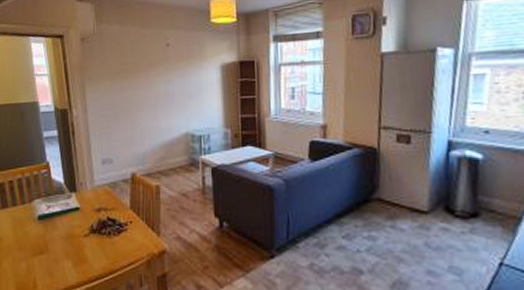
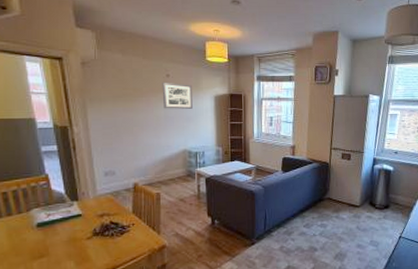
wall art: none [161,52,195,85] -> present [162,82,192,109]

